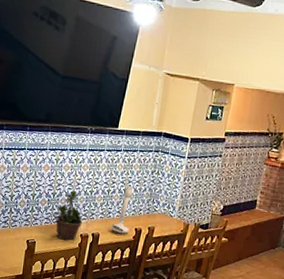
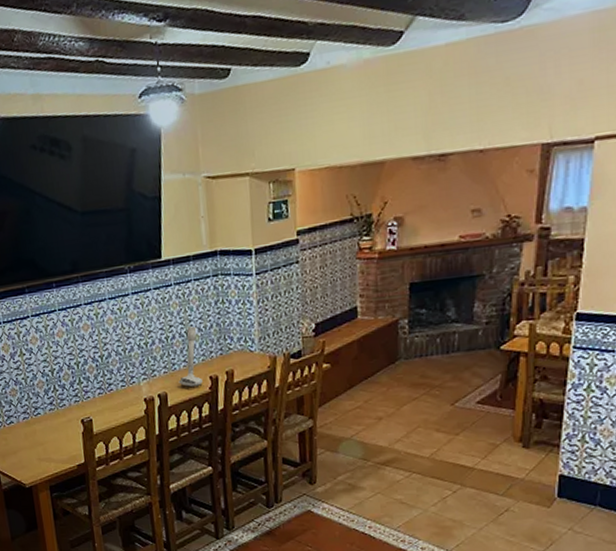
potted plant: present [53,191,83,241] -> none [105,347,144,410]

